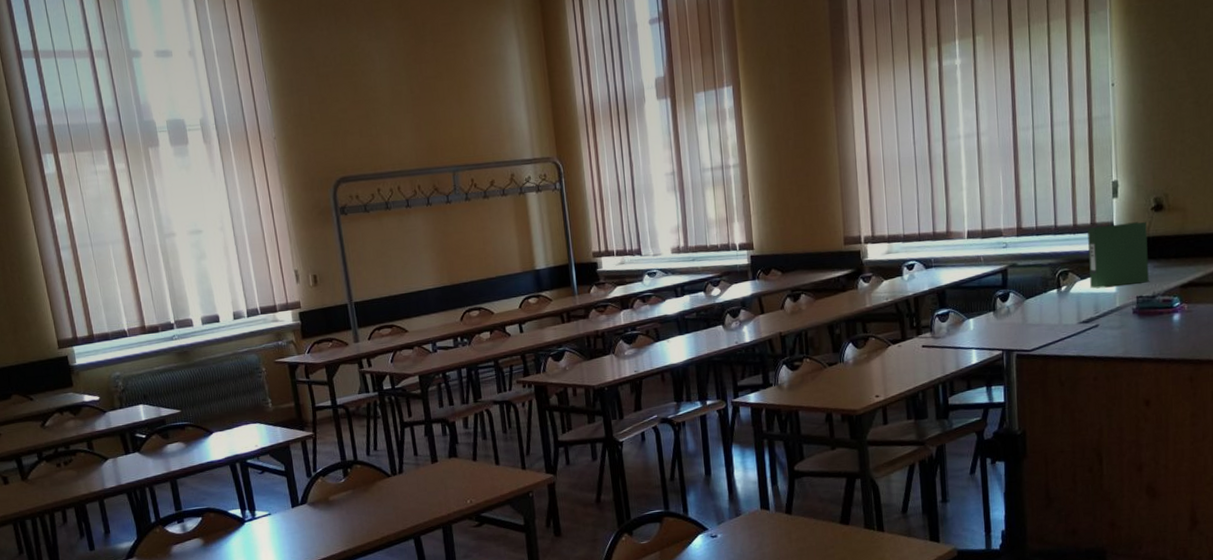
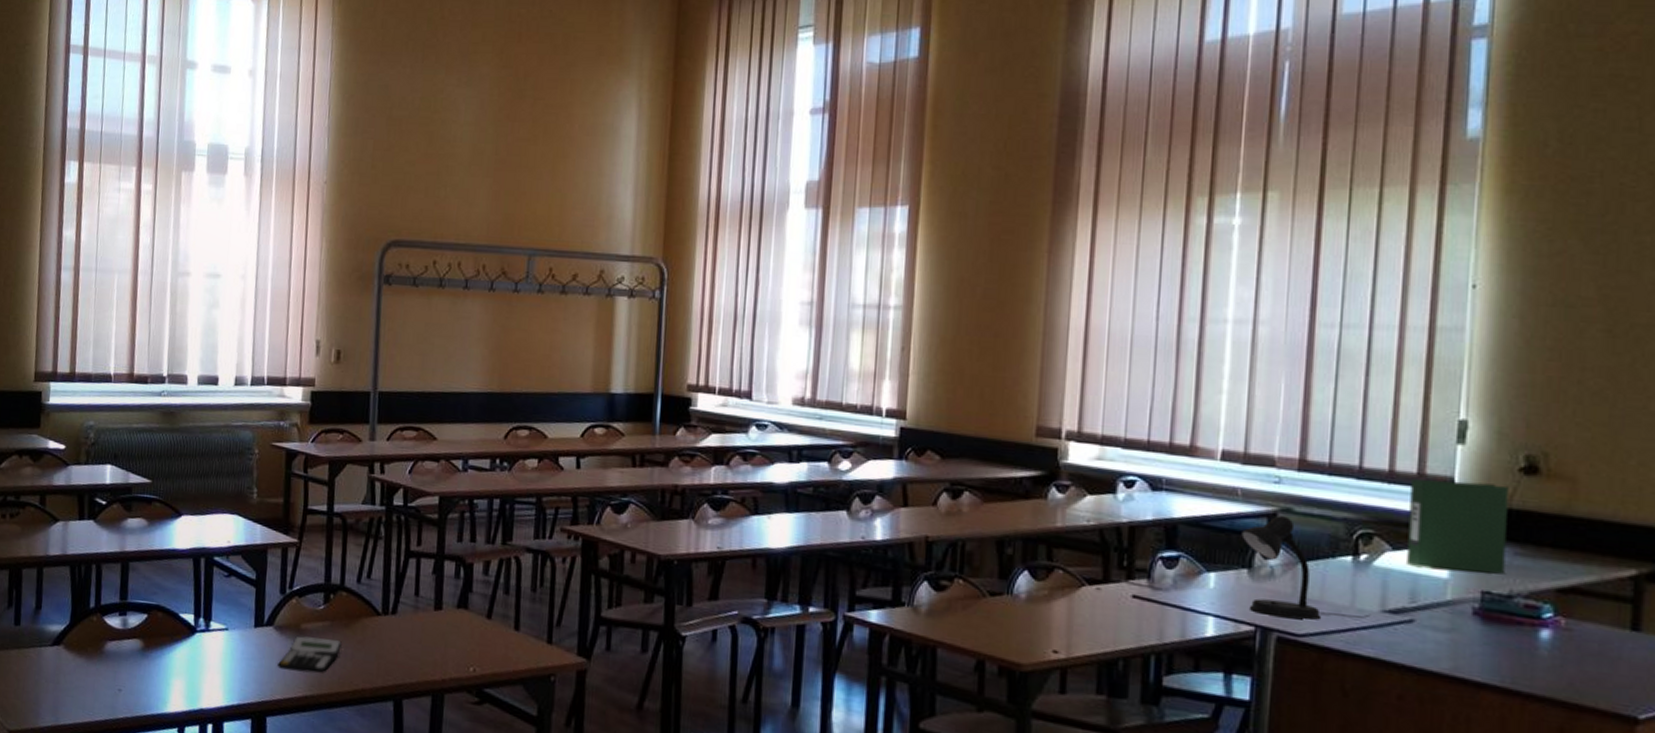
calculator: none [317,502,366,535] -> present [278,636,343,675]
desk lamp: none [986,270,1072,341] -> present [1241,515,1371,621]

